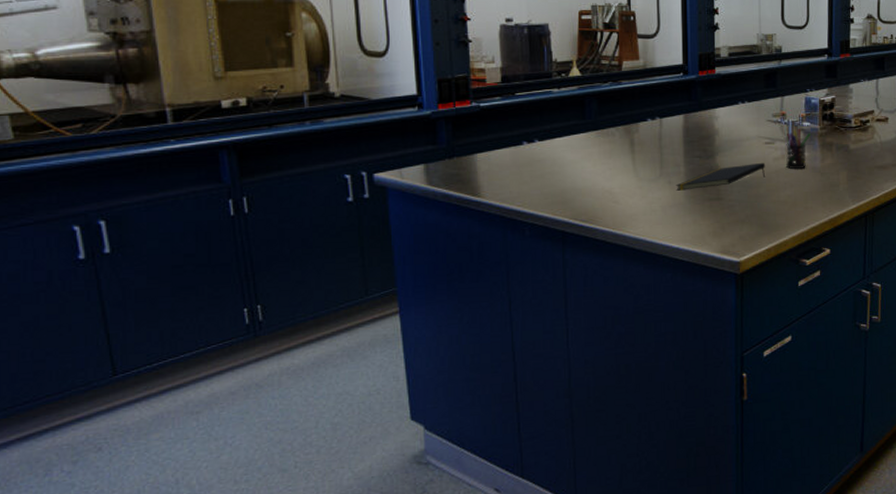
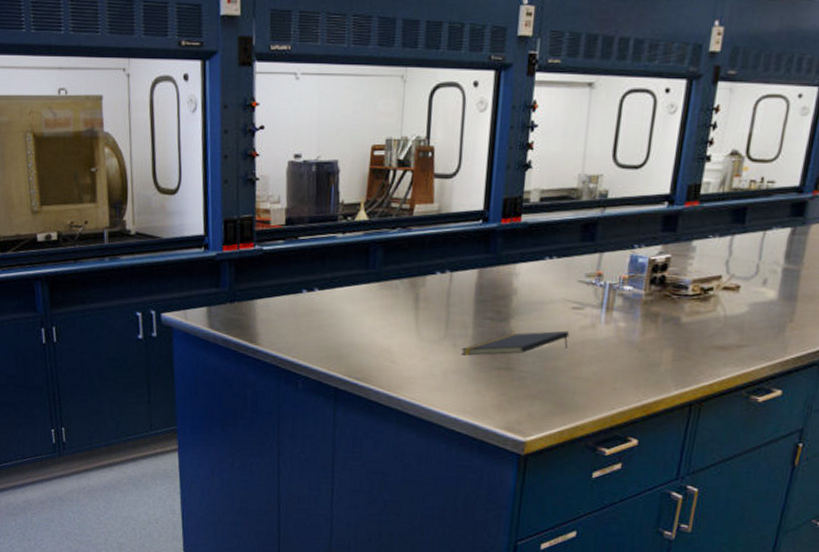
pen holder: present [785,129,811,170] -> none [594,293,632,343]

